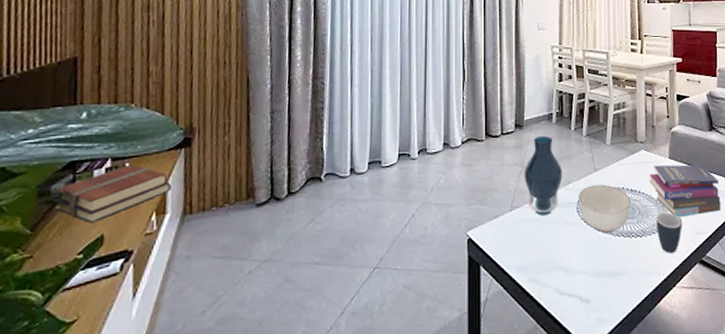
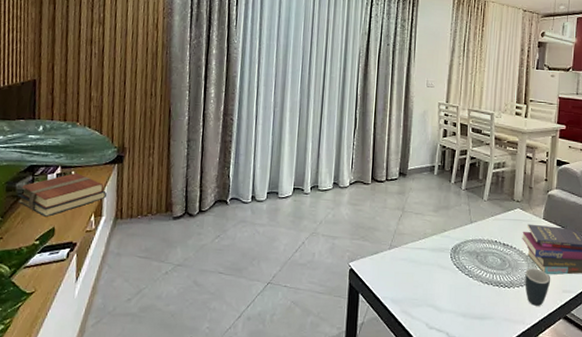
vase: present [524,135,563,215] -> none [404,185,440,257]
bowl: present [579,184,631,233] -> none [453,235,502,280]

